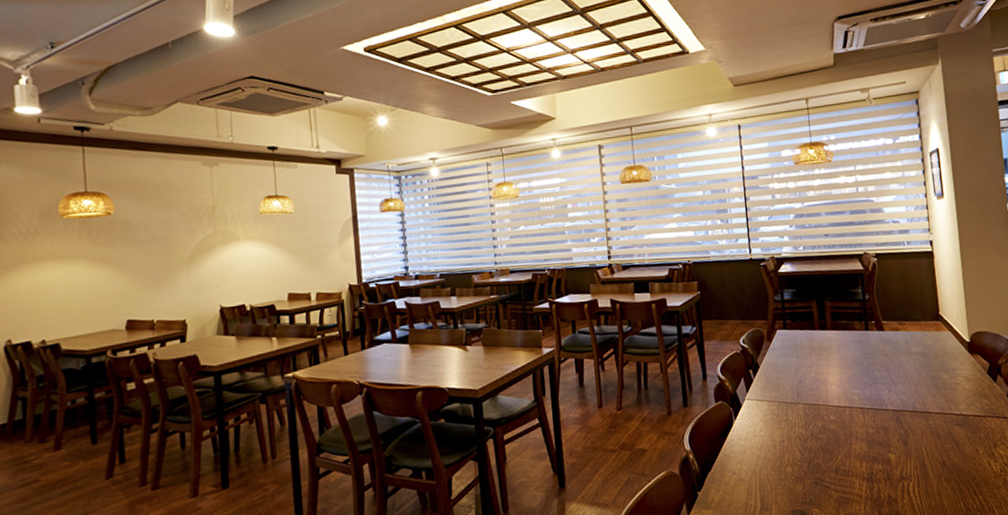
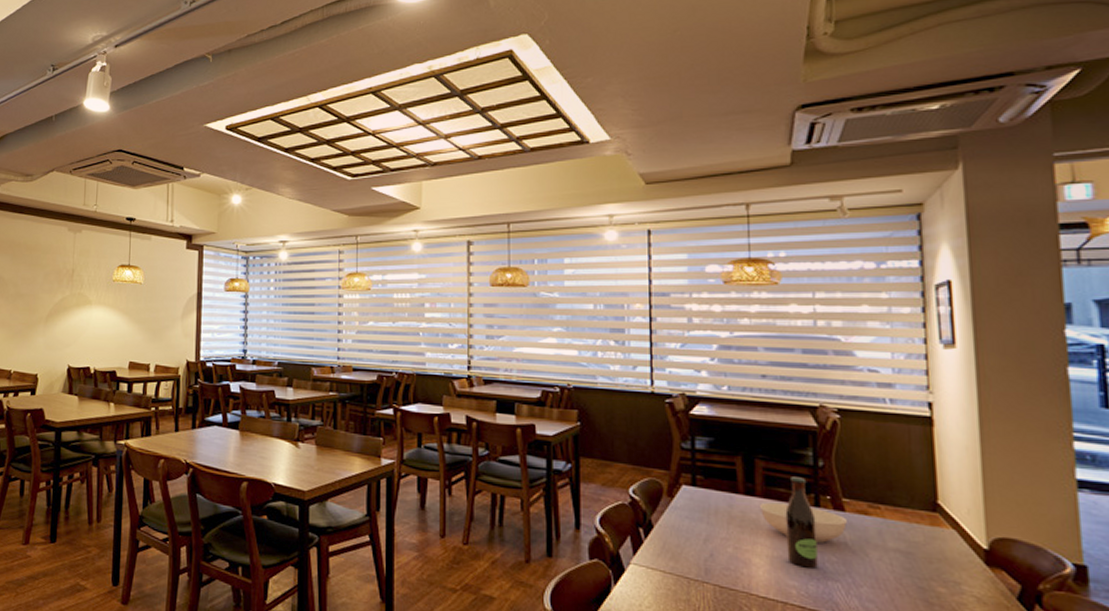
bowl: none [829,331,886,358] -> present [759,502,847,543]
bottle: none [847,310,870,378] -> present [785,477,818,569]

